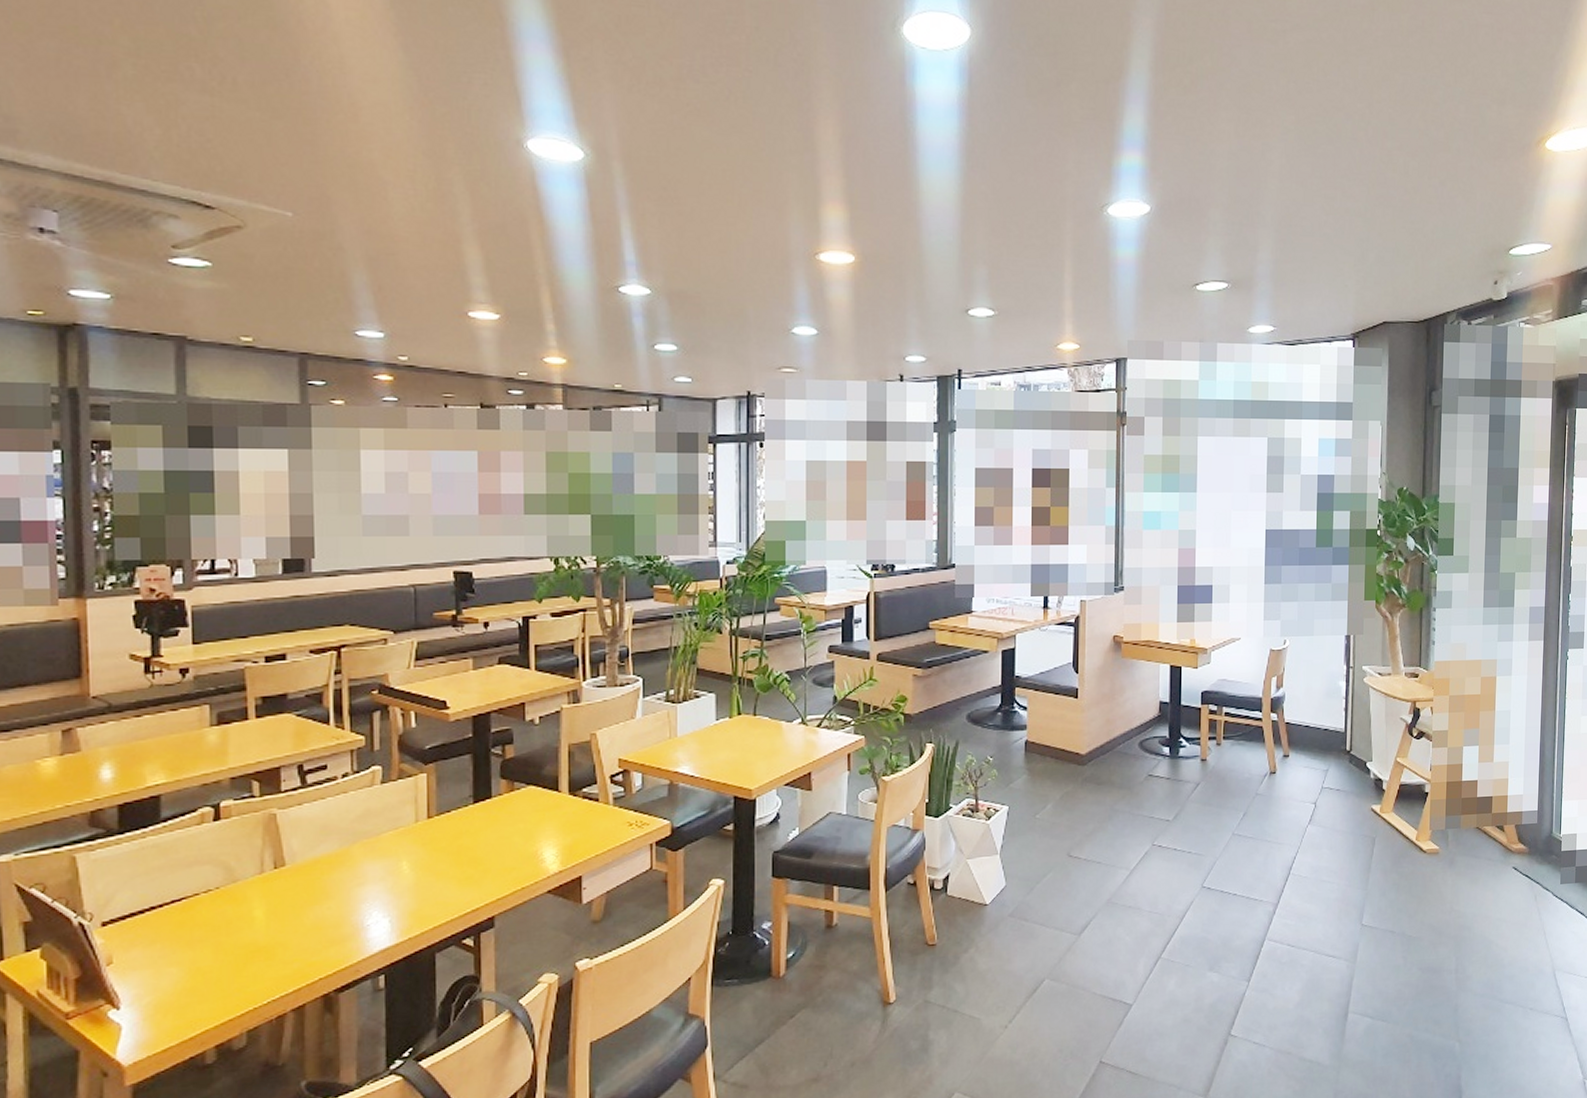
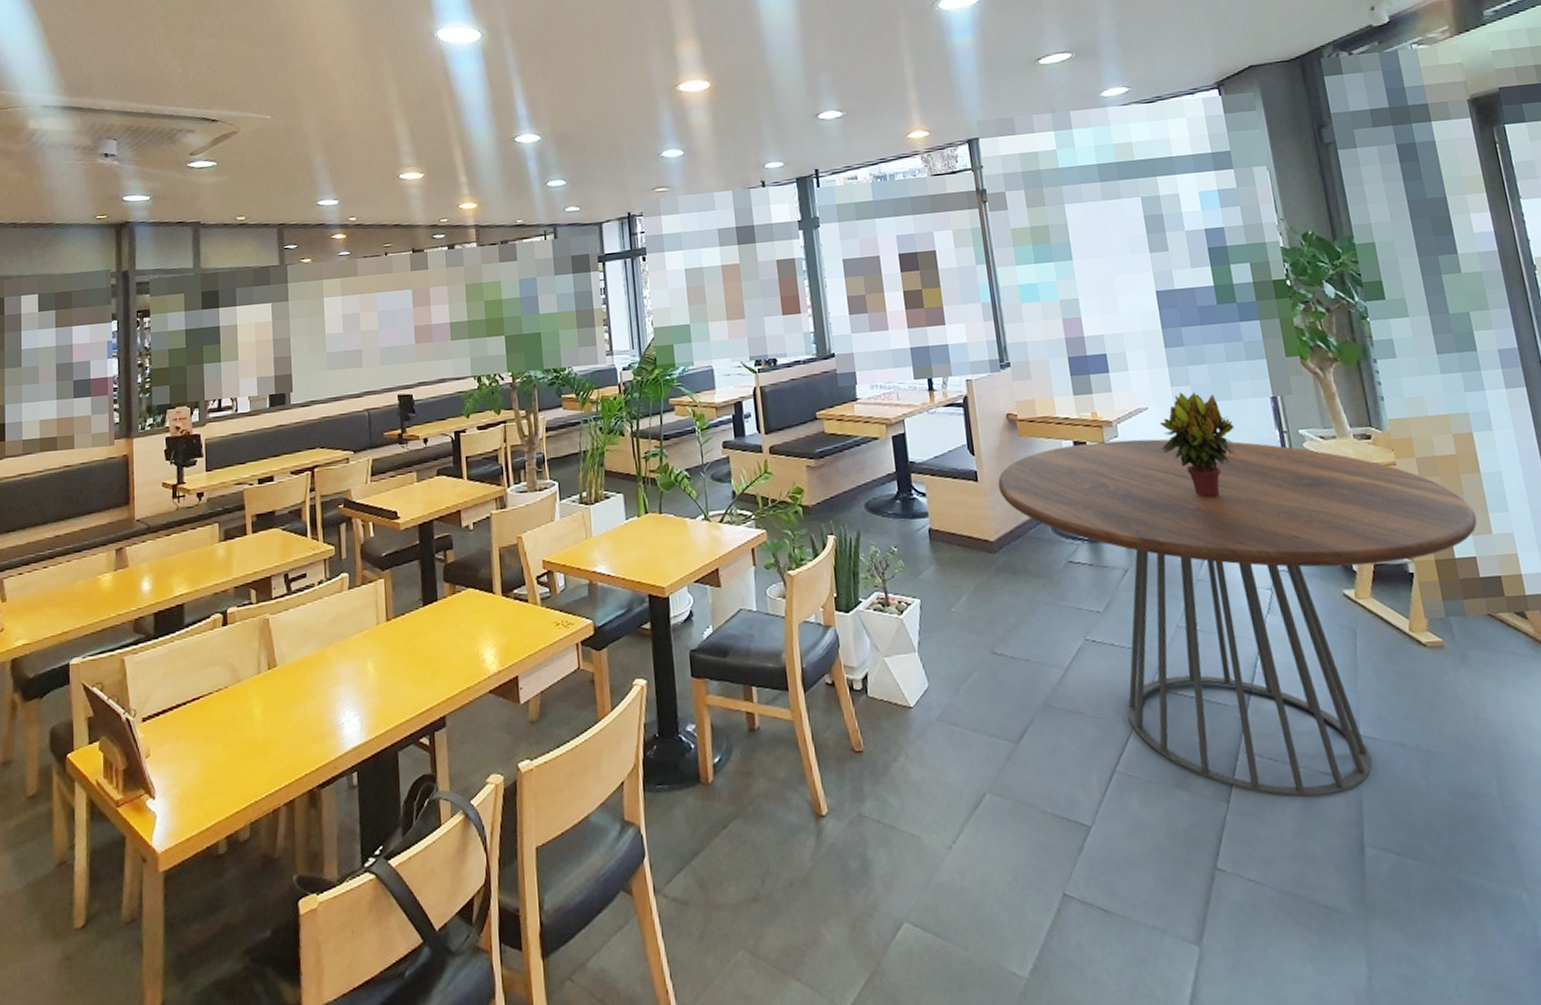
dining table: none [1096,666,1485,976] -> present [998,439,1478,798]
potted plant: none [1245,626,1311,721] -> present [1159,392,1240,497]

